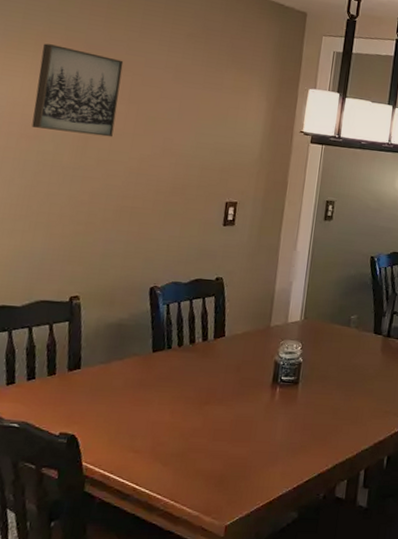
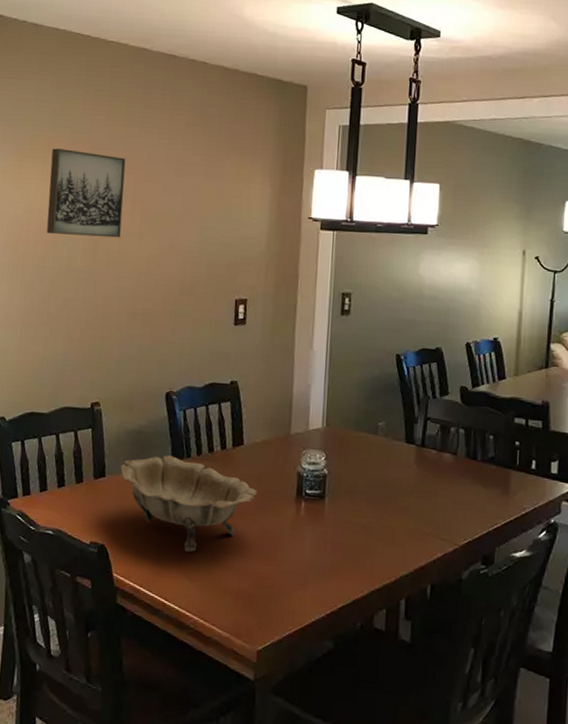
decorative bowl: none [97,347,235,438] -> present [120,455,257,552]

